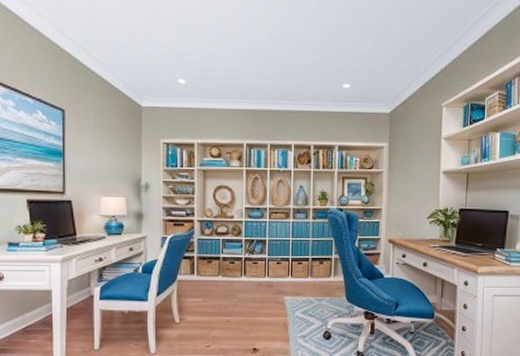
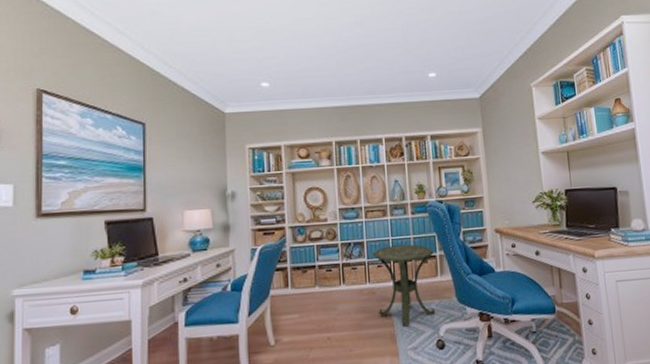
side table: none [273,246,330,317] -> present [372,244,436,327]

